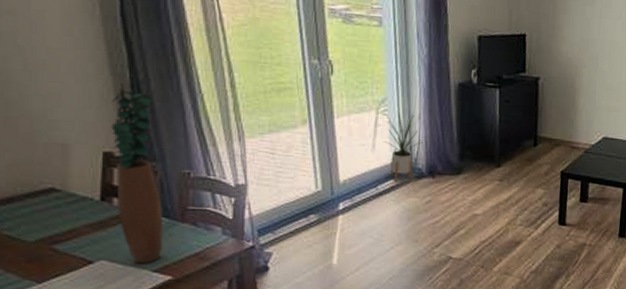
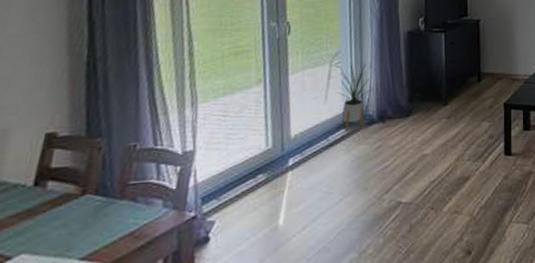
vase: present [111,82,164,264] -> none [50,61,108,253]

